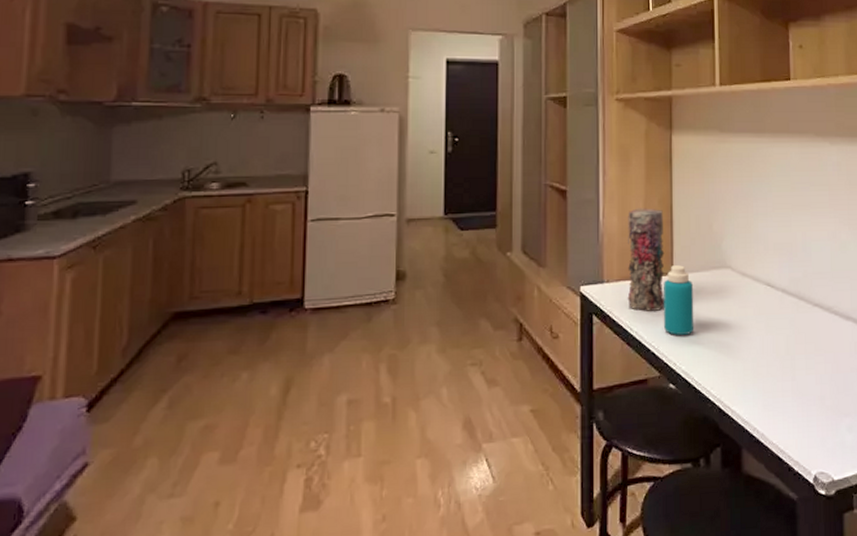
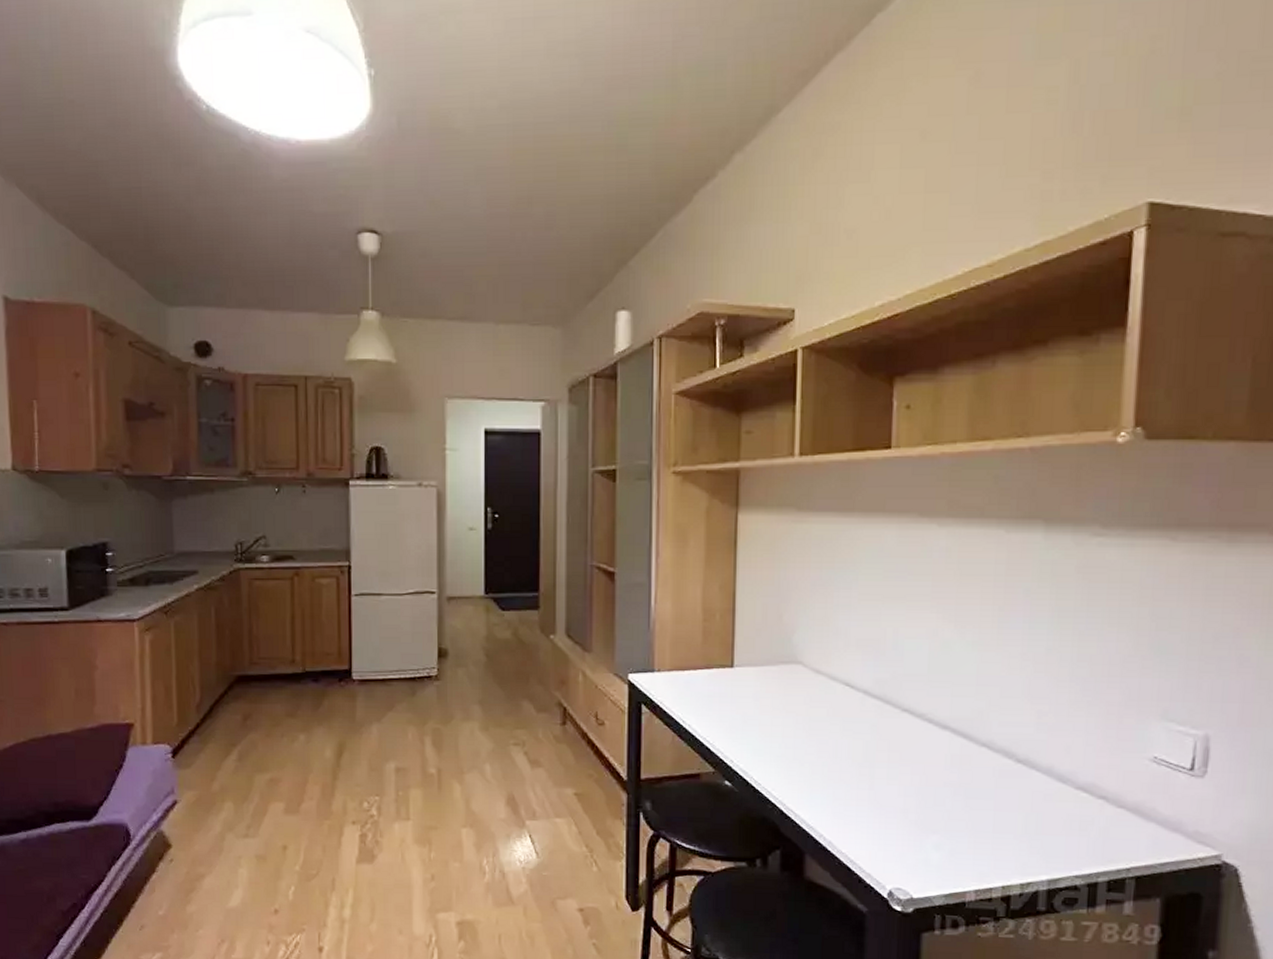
vase: present [627,208,665,311] -> none [680,594,724,705]
bottle: present [664,265,694,335] -> none [721,658,757,732]

